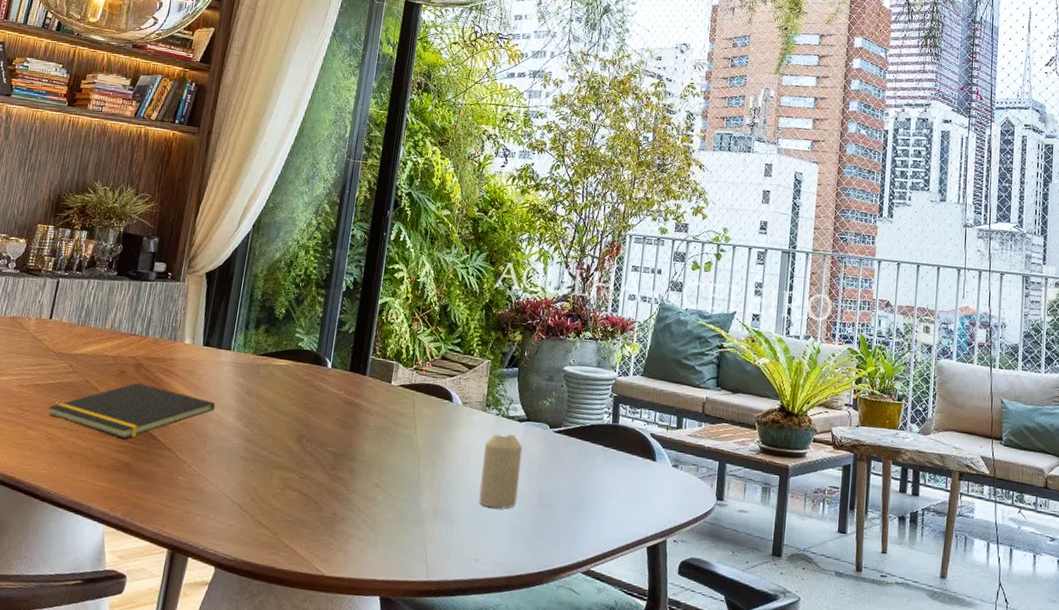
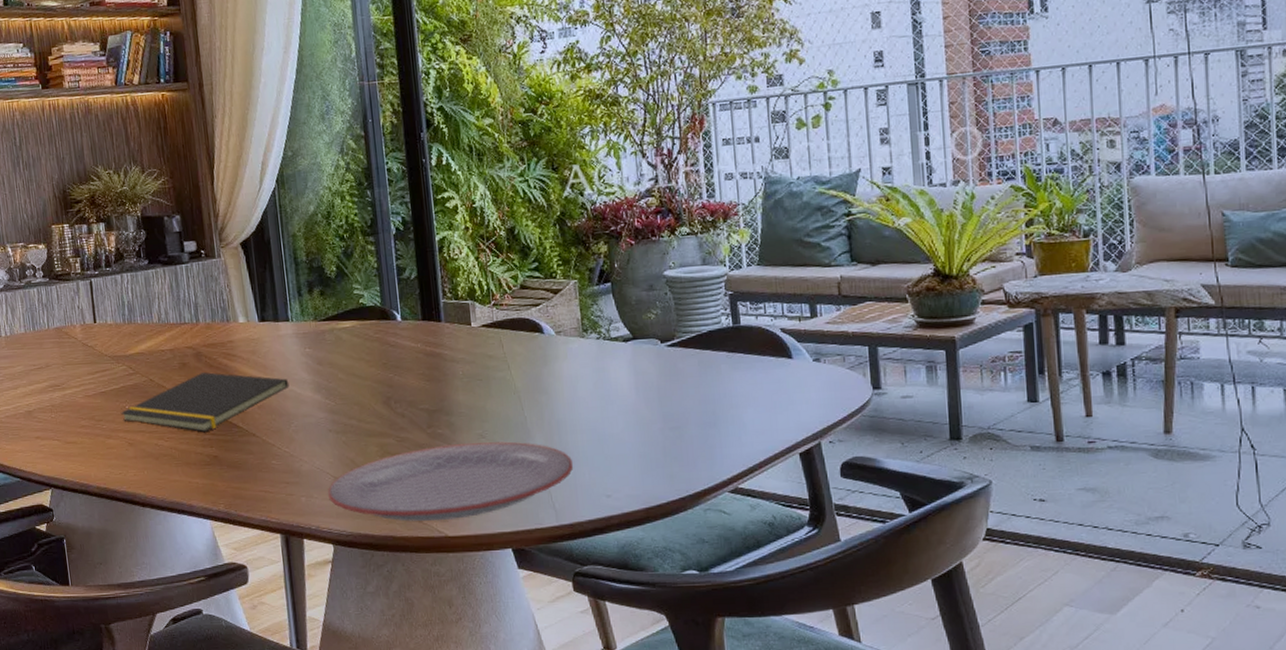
plate: none [223,488,452,560] -> present [328,441,574,521]
candle: present [479,434,523,509] -> none [591,357,640,439]

